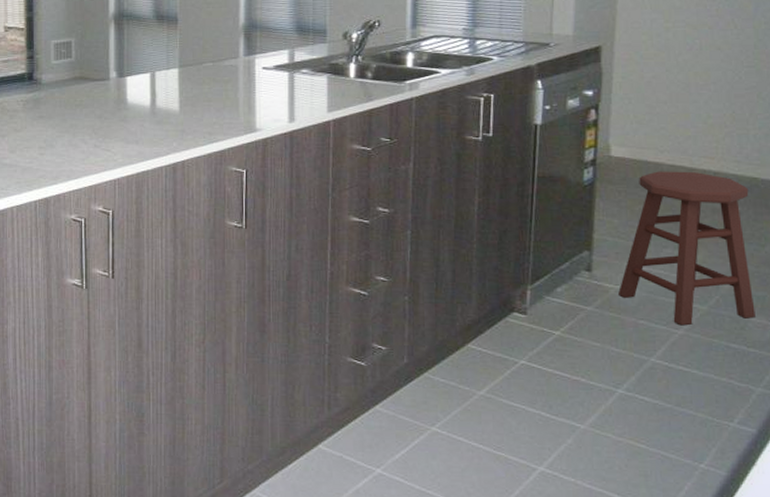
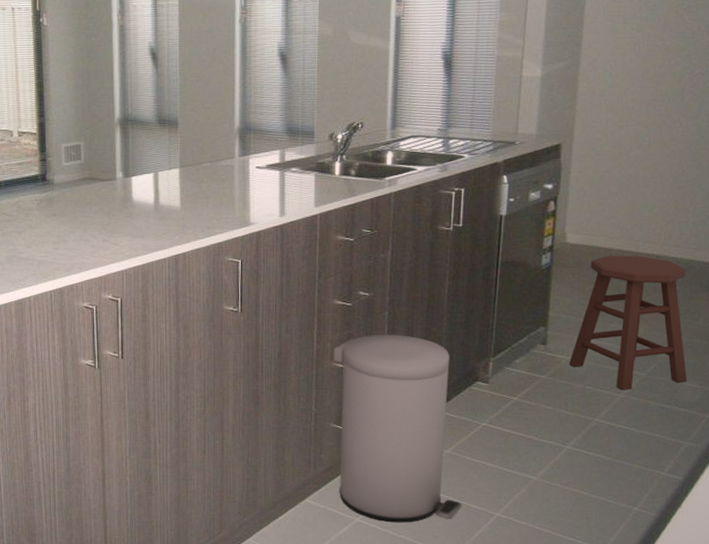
pedal bin: none [349,256,499,476] -> present [333,334,462,523]

